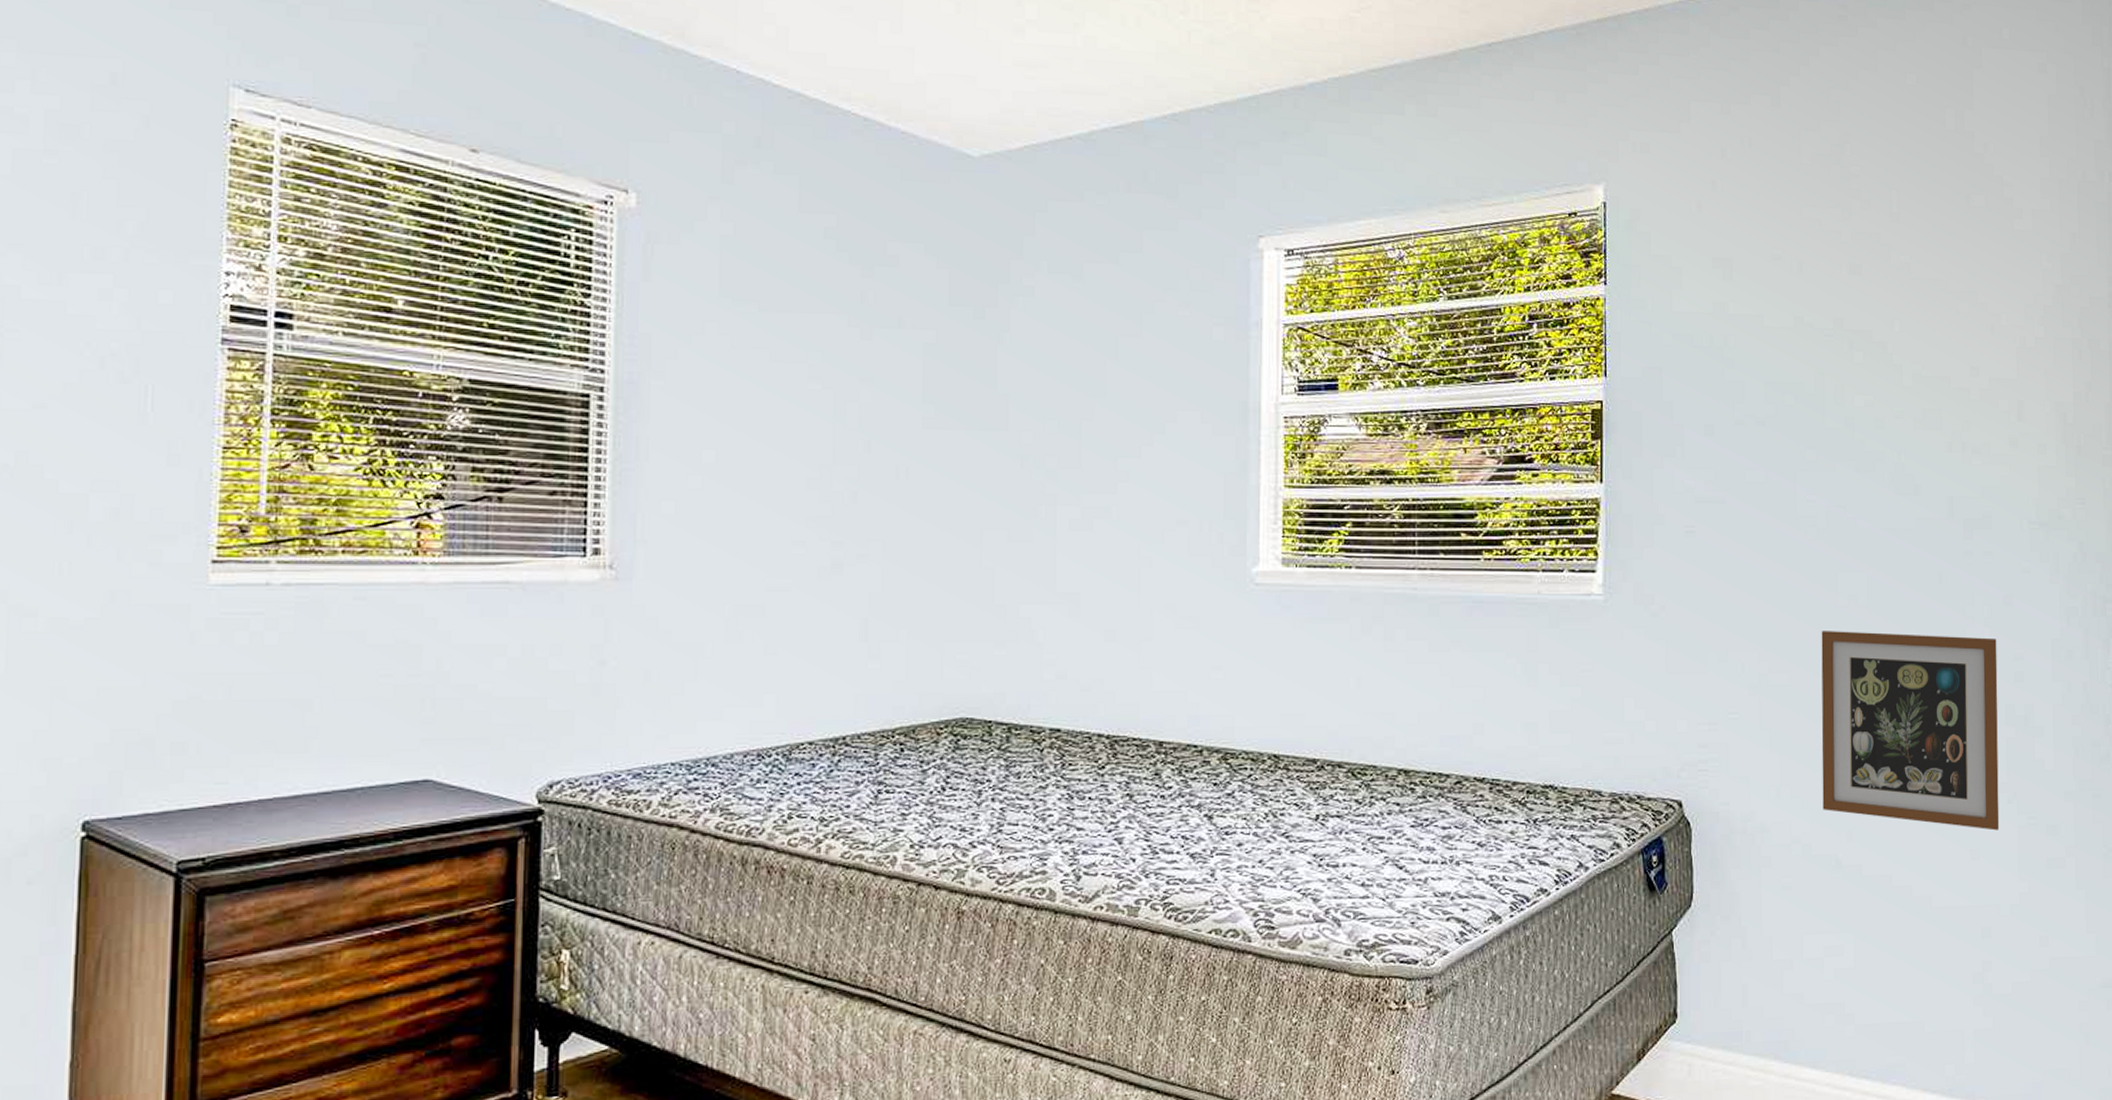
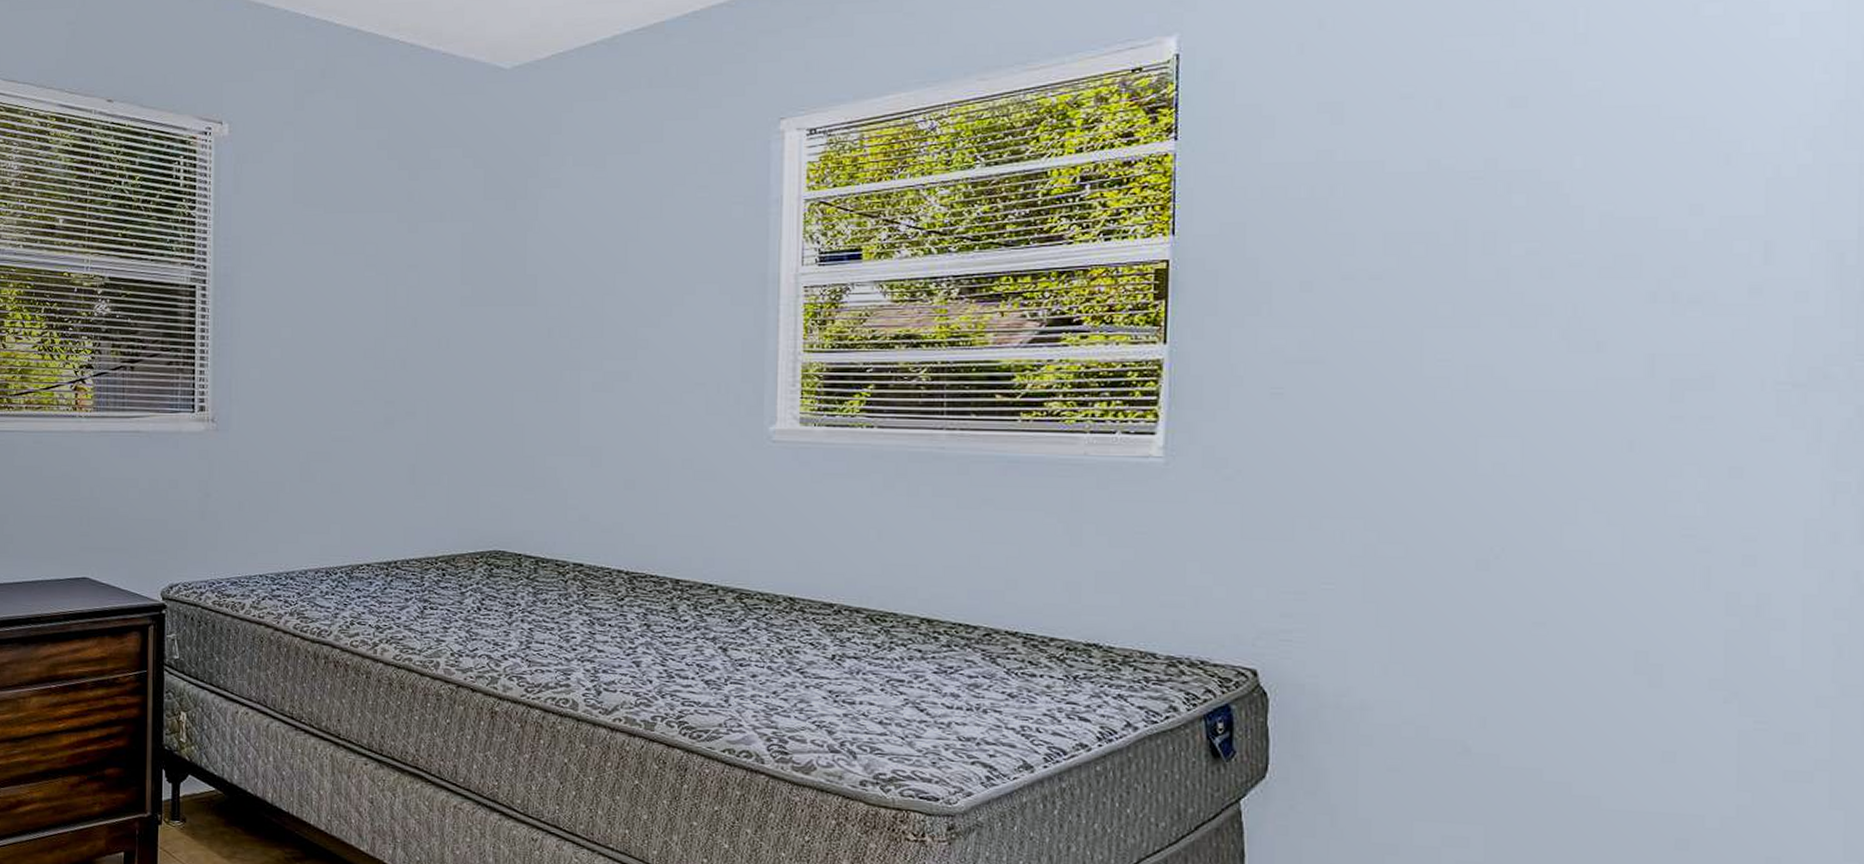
picture frame: present [1821,631,2000,831] -> none [1446,501,1716,733]

